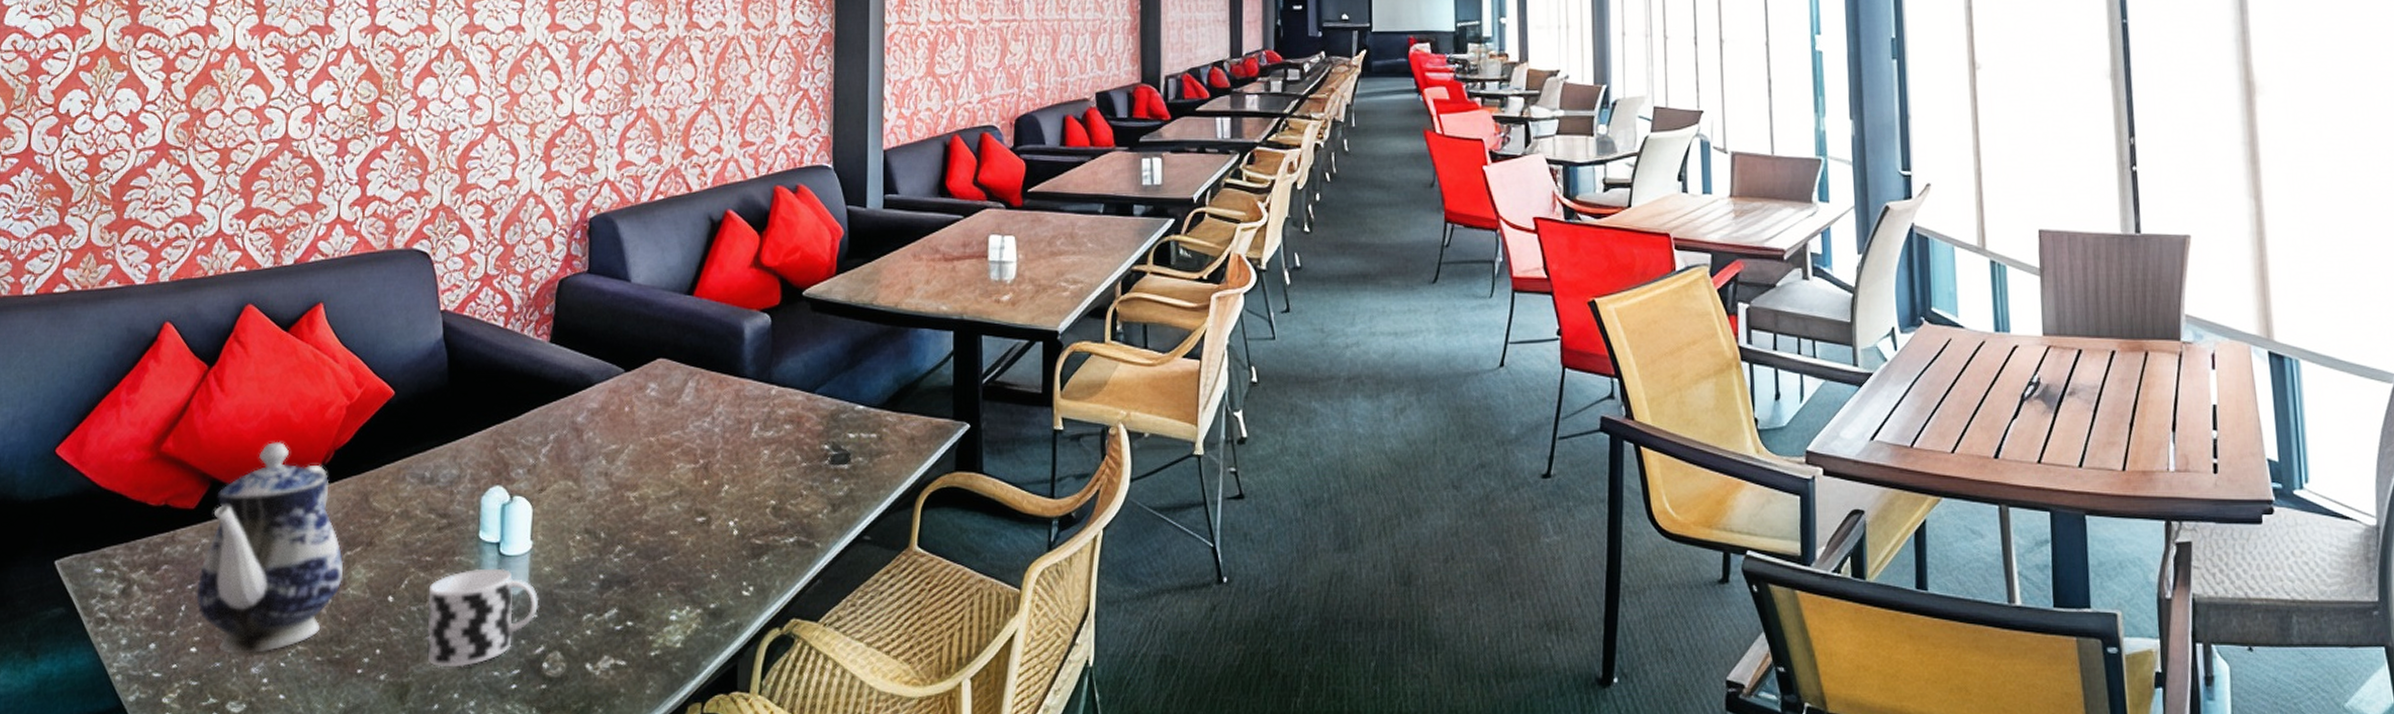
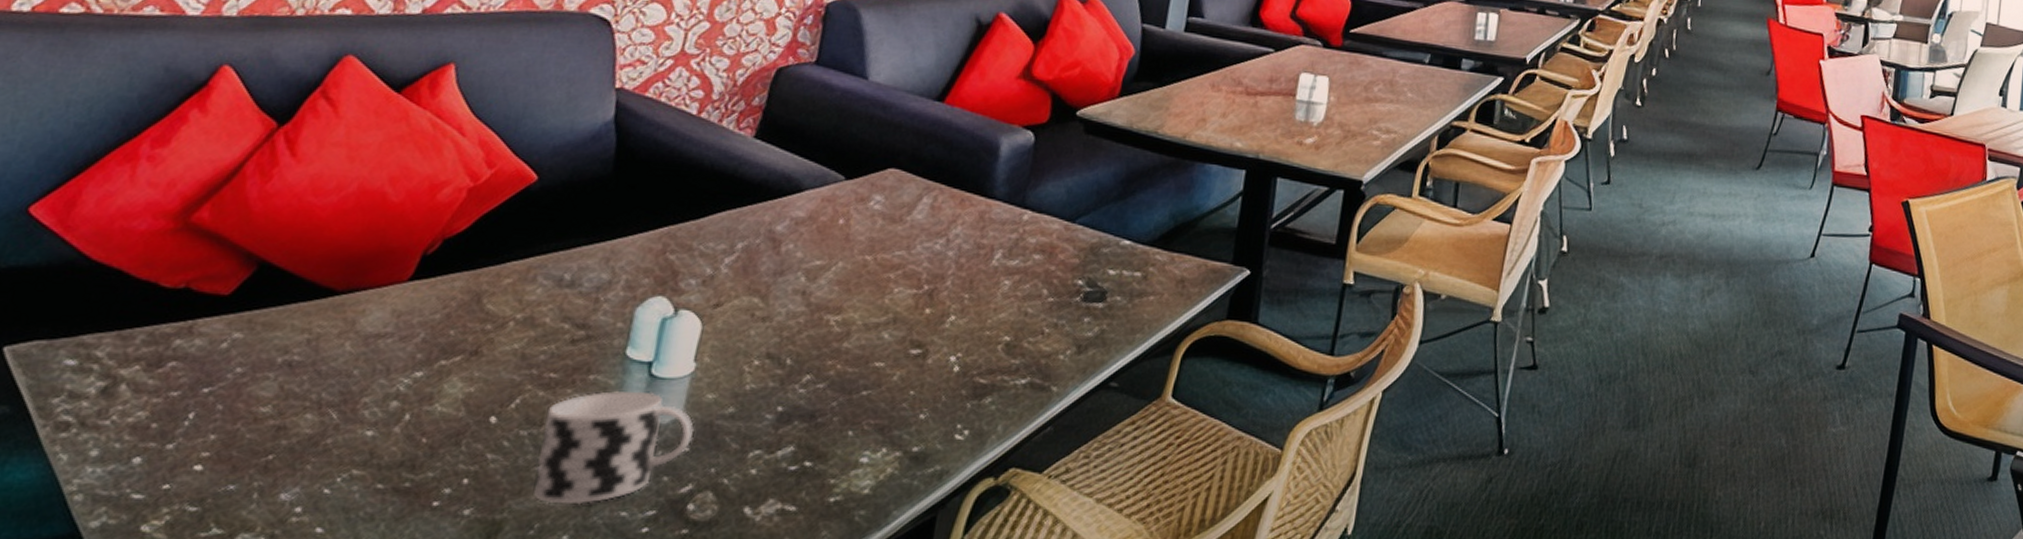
teapot: present [196,442,344,654] -> none [212,223,435,476]

